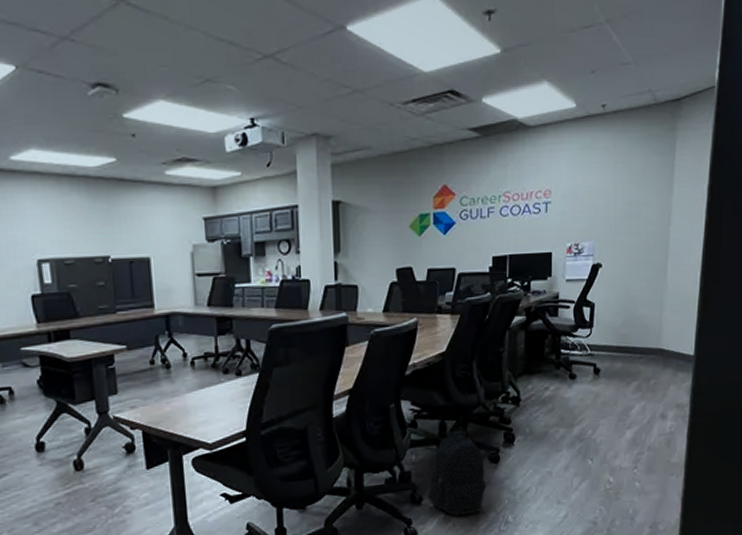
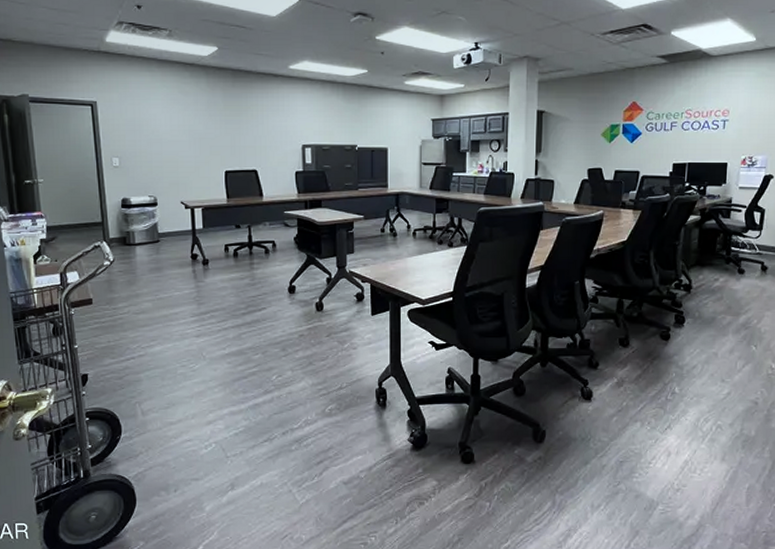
backpack: present [427,430,487,516] -> none [603,309,657,382]

